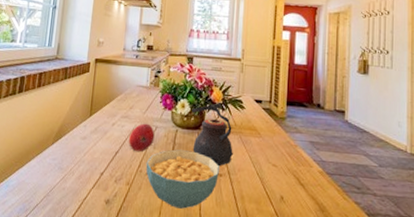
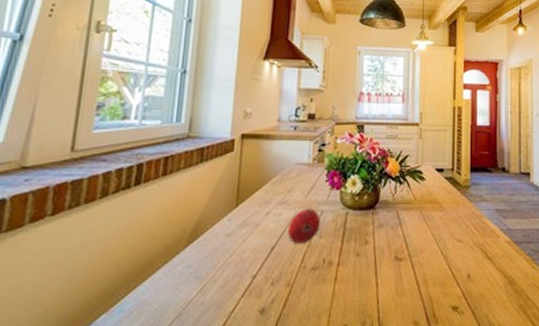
cereal bowl: present [146,149,219,209] -> none [310,235,399,306]
teapot: present [192,103,233,166] -> none [364,176,414,248]

